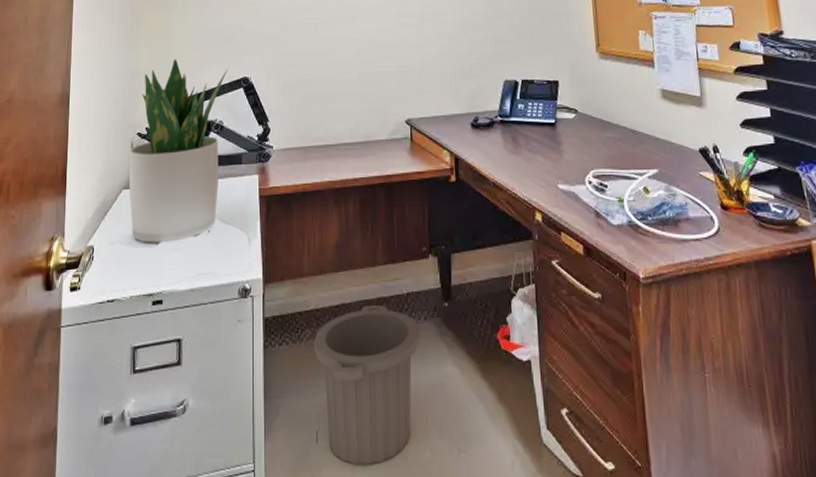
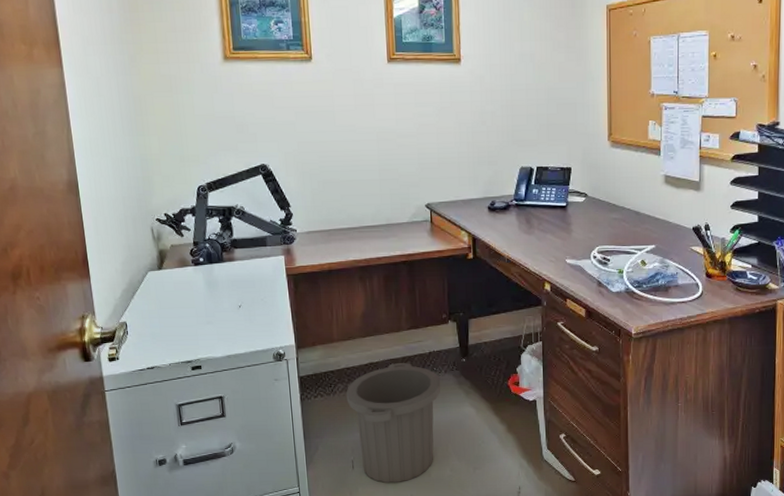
planter: present [129,59,227,243] -> none [150,146,246,318]

